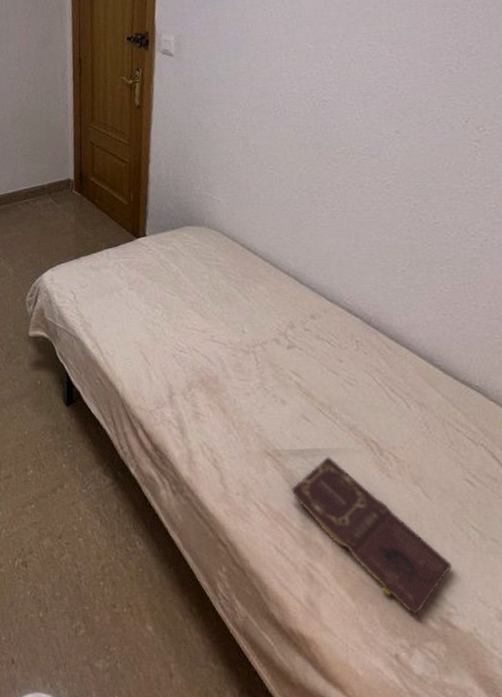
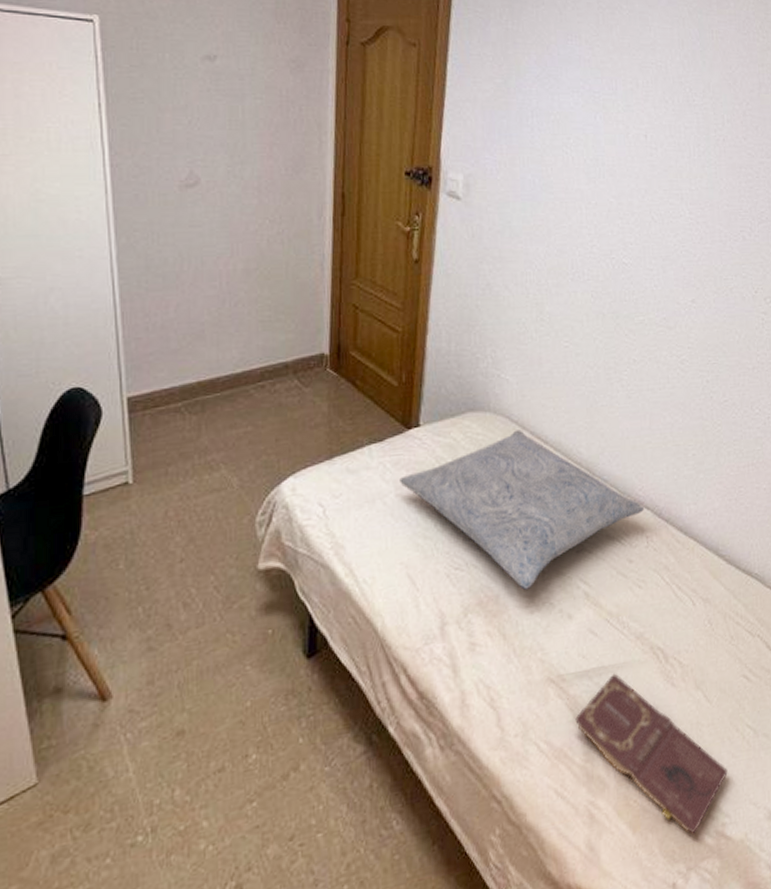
pillow: none [131,242,354,374] -> present [399,430,645,590]

